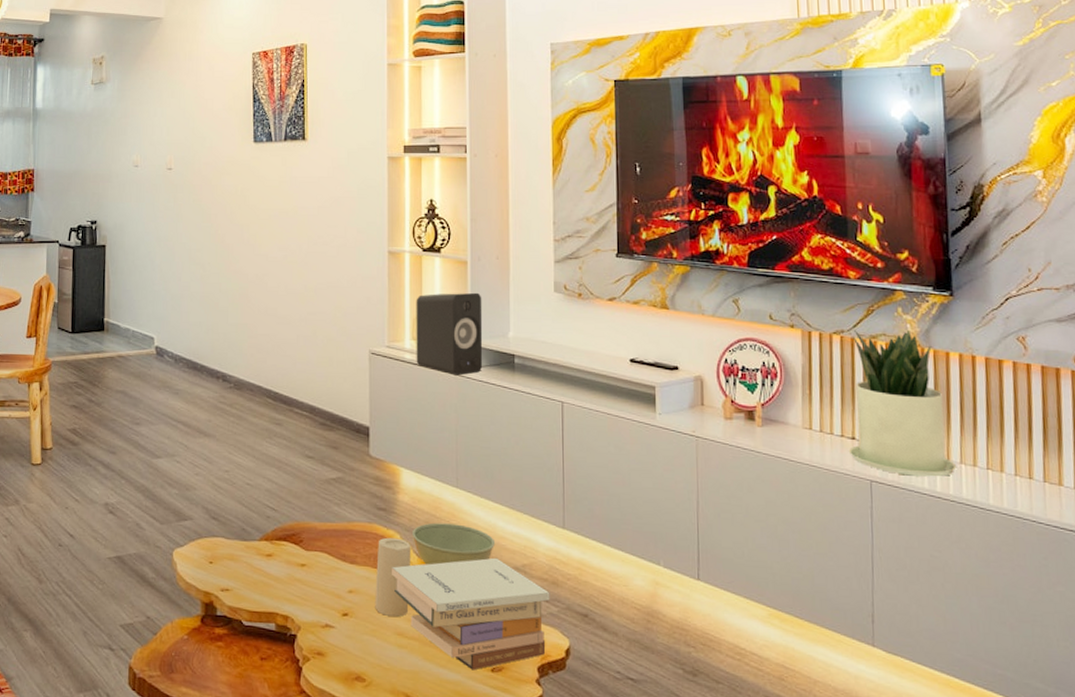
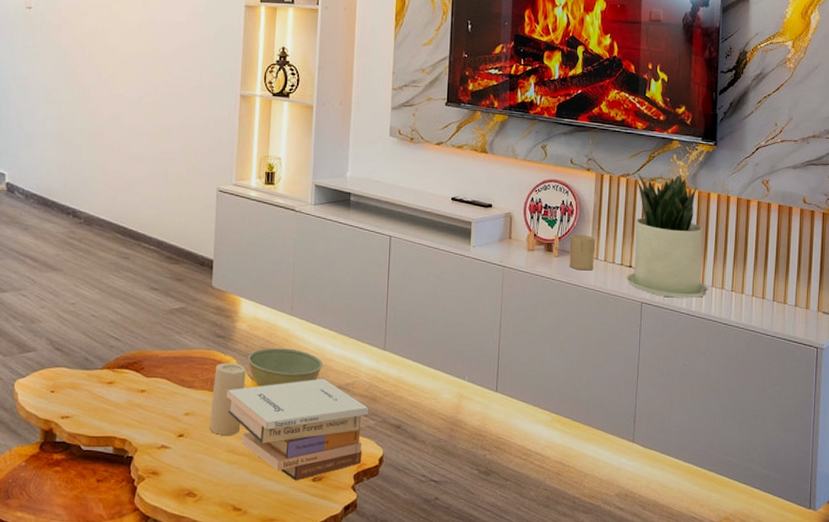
speaker: present [416,292,483,376] -> none [260,135,325,212]
candle: none [775,401,808,443] -> present [569,234,596,271]

